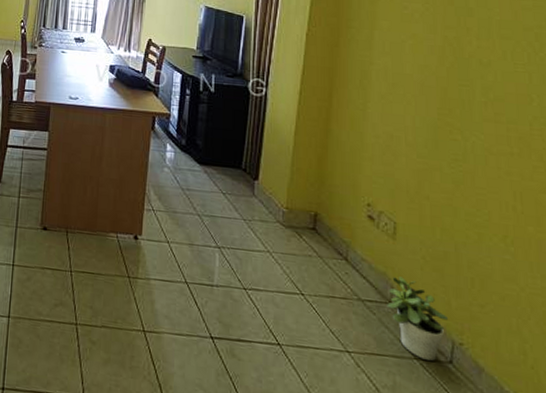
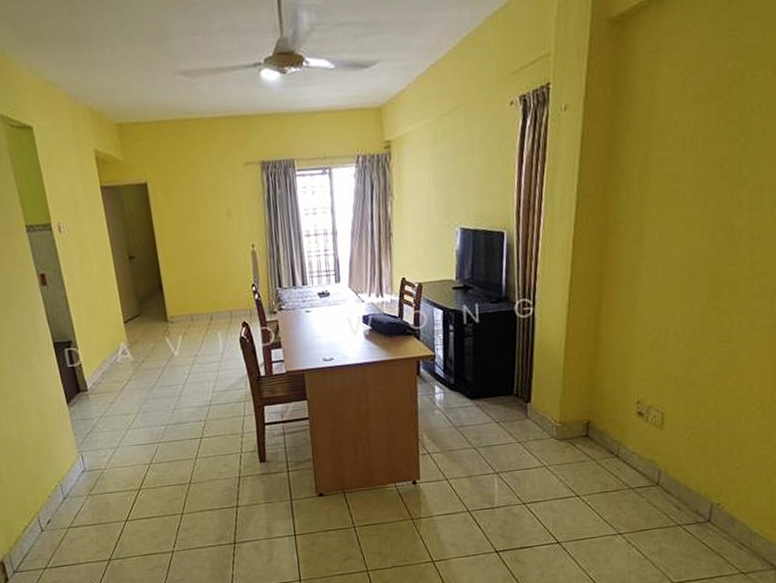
potted plant: present [387,276,449,362] -> none [655,460,709,525]

